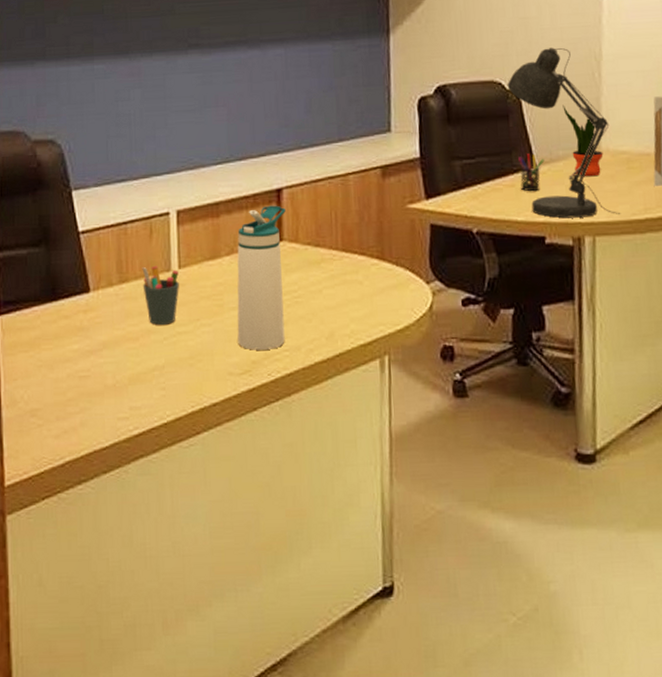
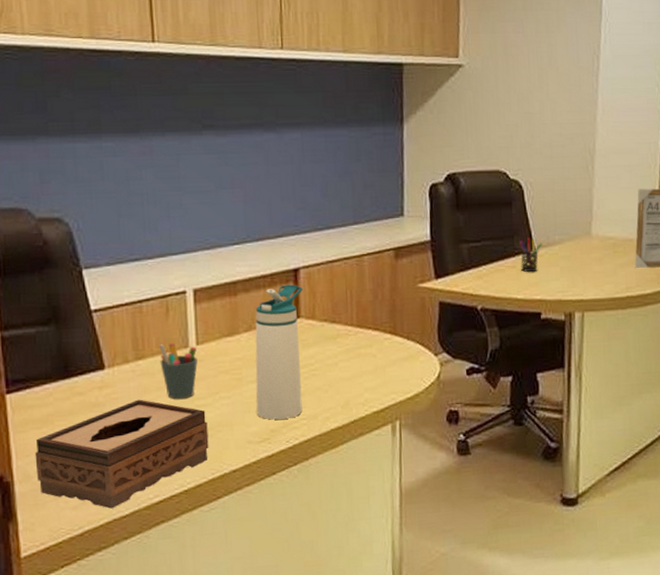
tissue box: none [21,324,189,439] -> present [34,399,209,509]
desk lamp: present [507,48,621,219] -> none [511,142,606,296]
potted plant: present [562,105,603,177] -> none [560,194,593,260]

